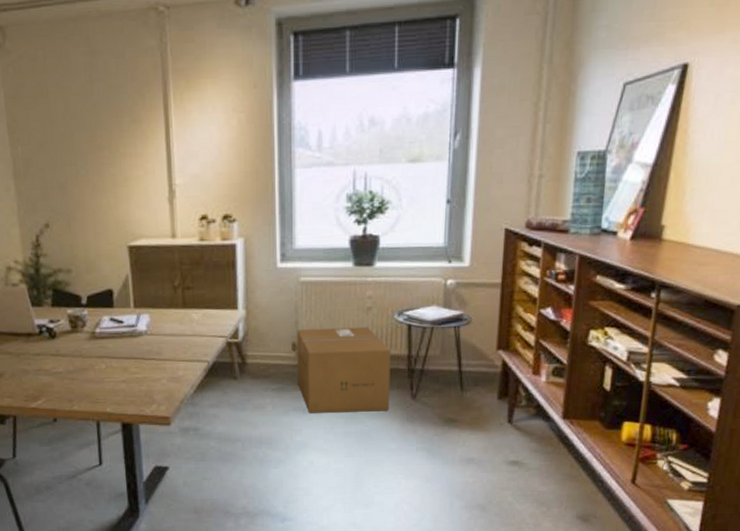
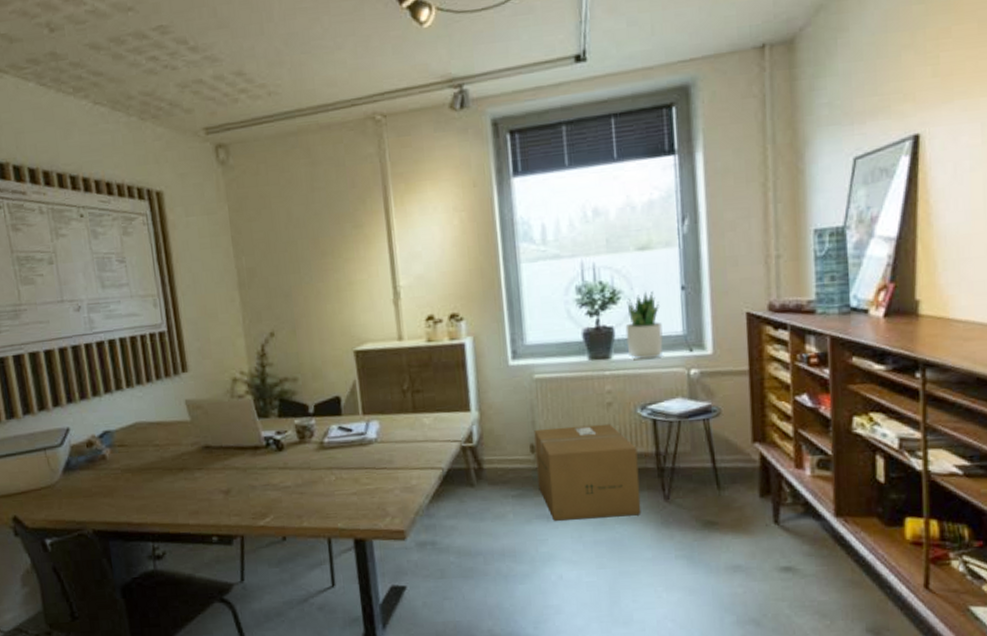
planter: none [390,202,425,268] -> present [625,290,663,359]

